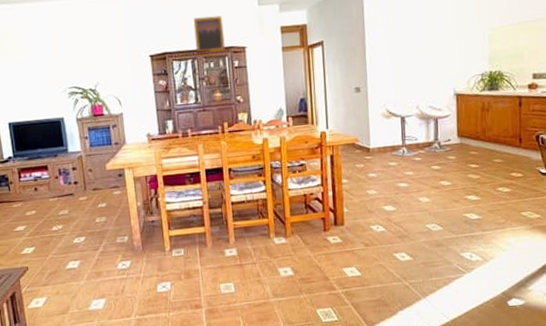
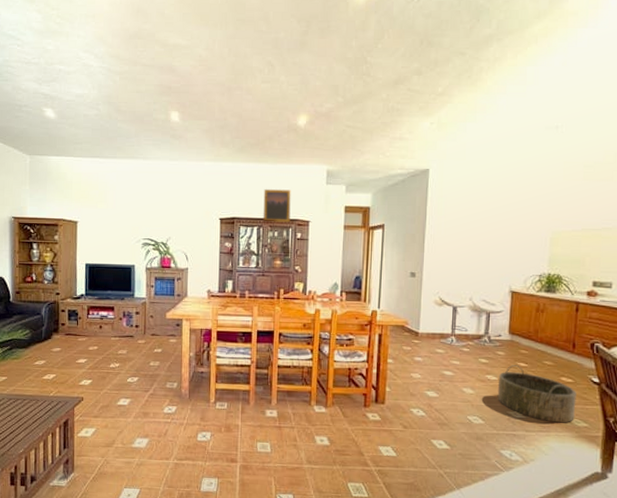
basket: none [452,167,528,219] -> present [497,365,577,423]

